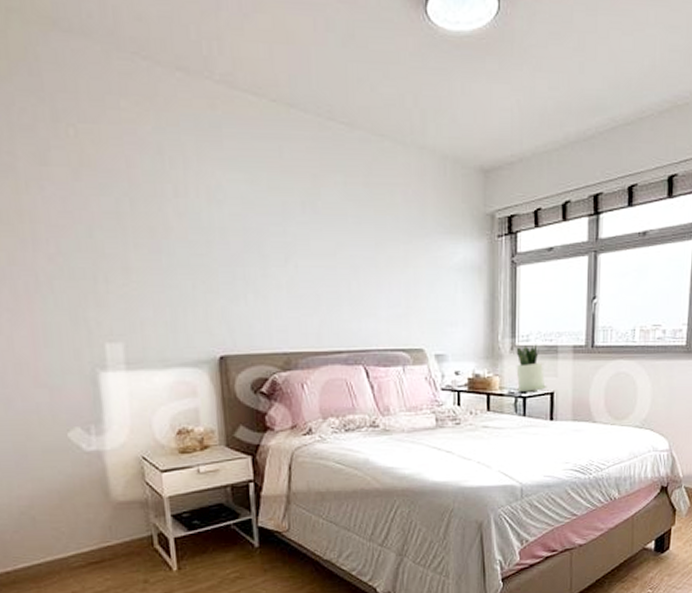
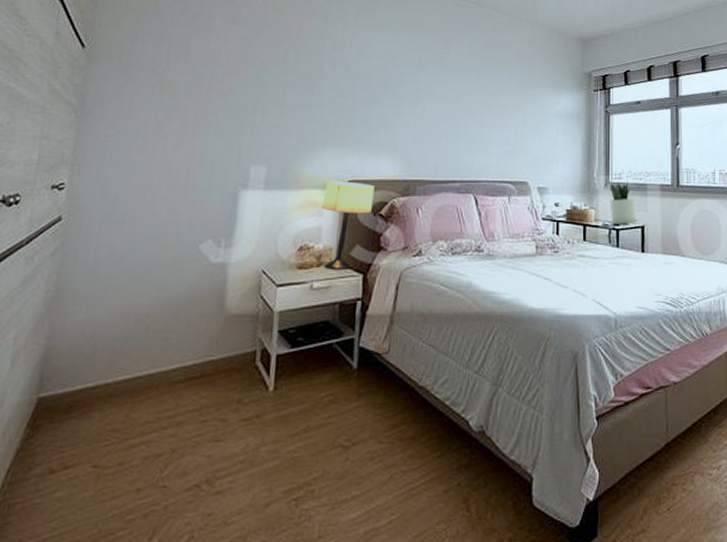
table lamp: none [194,356,252,454] -> present [321,180,375,271]

